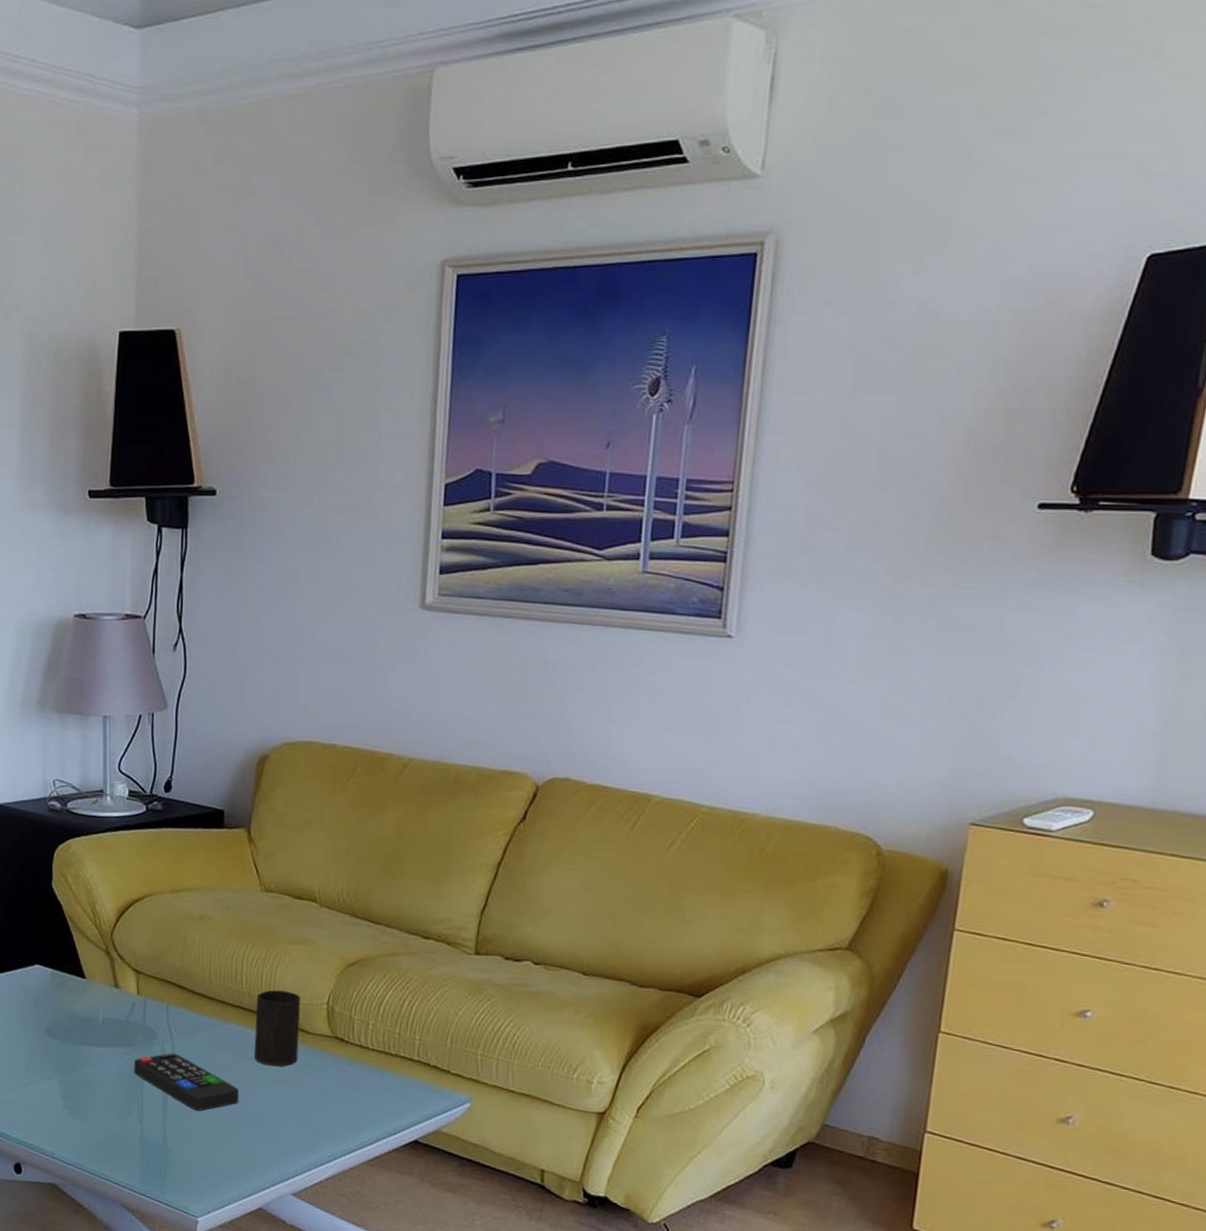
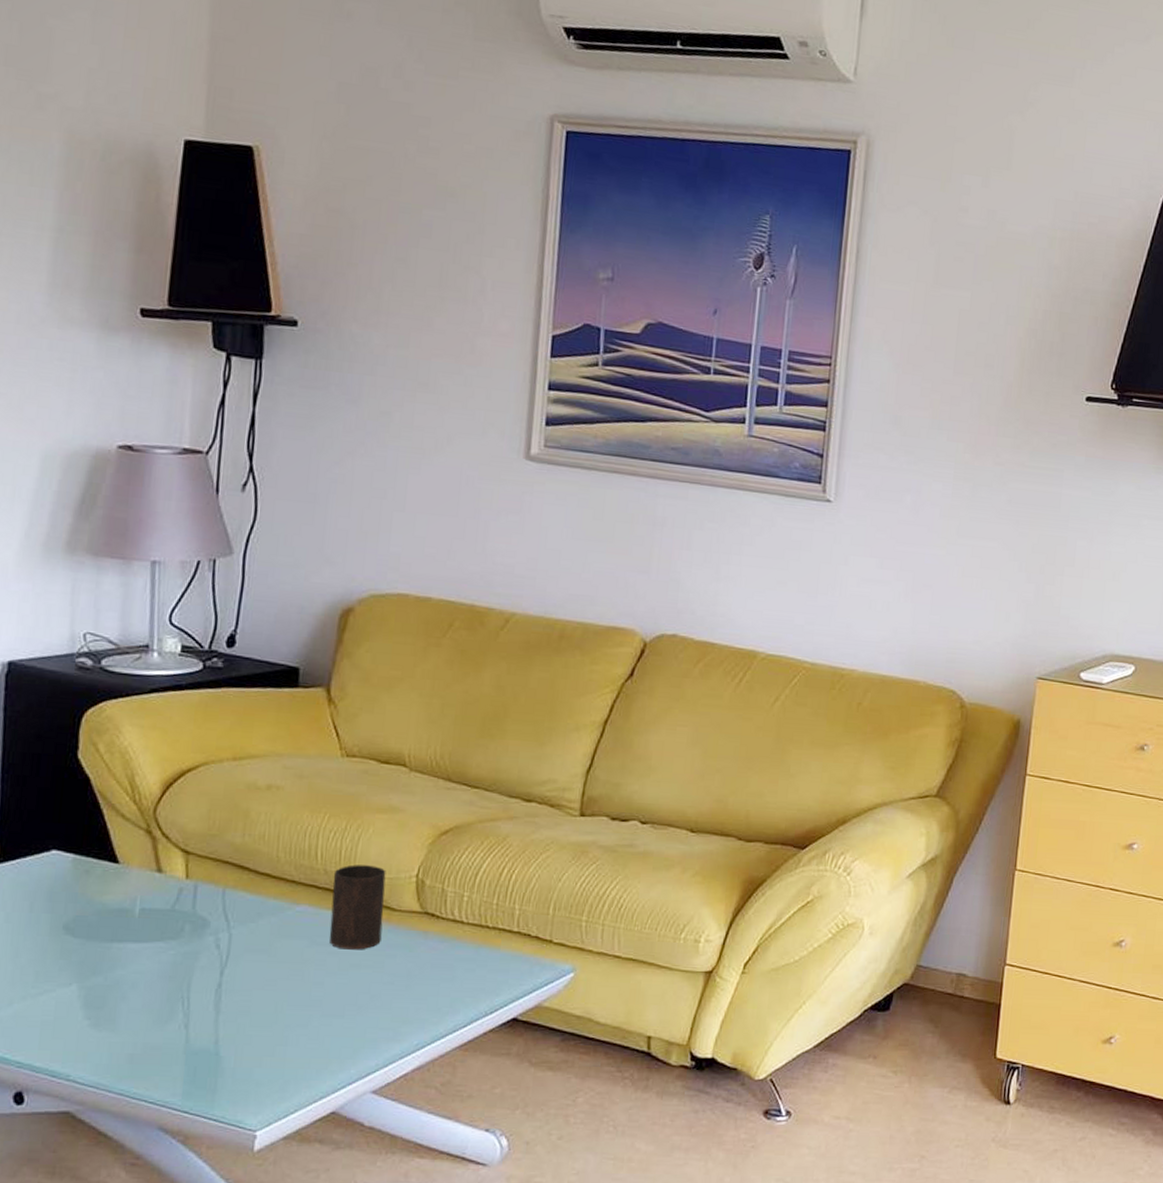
remote control: present [133,1052,240,1111] -> none [178,943,311,1007]

